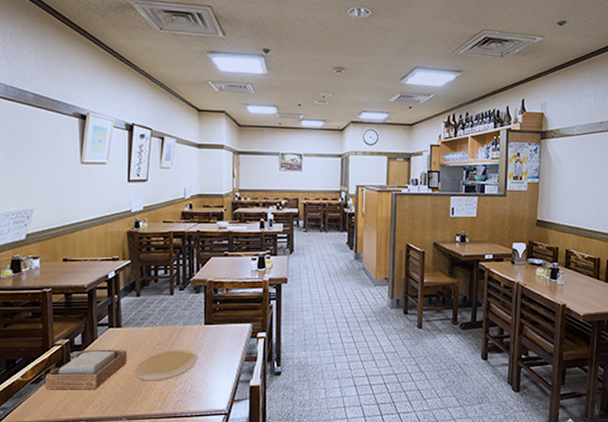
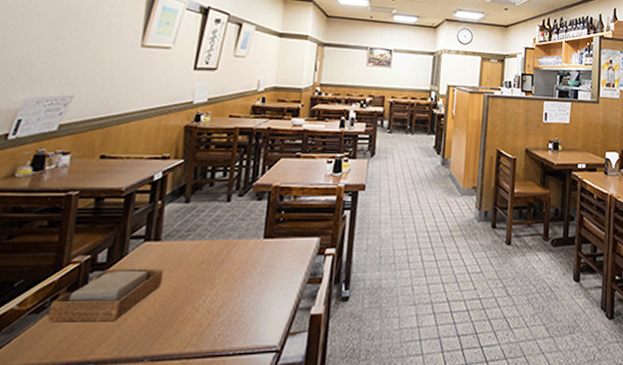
plate: present [134,349,198,382] -> none [168,269,251,310]

